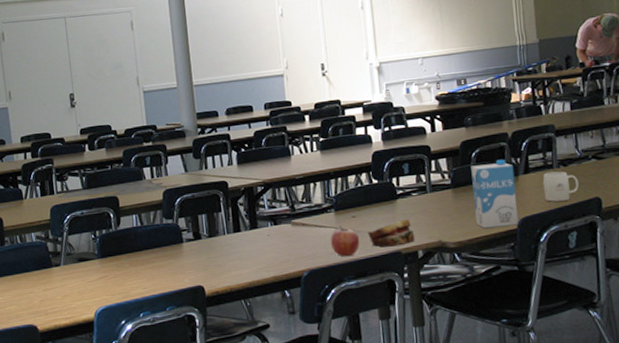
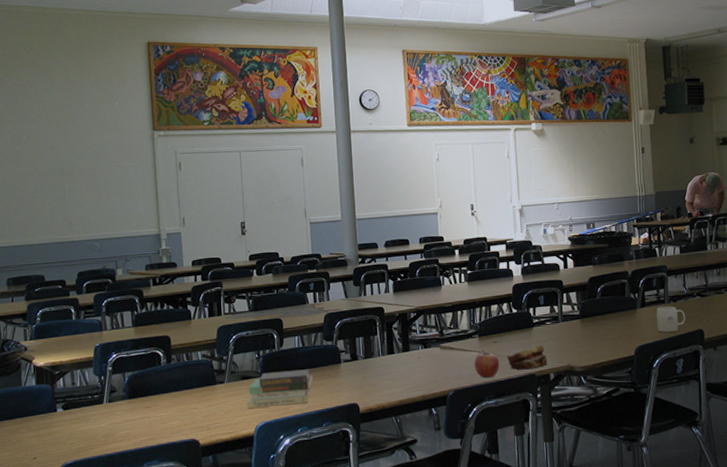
books: none [85,249,155,292] -> present [248,369,314,408]
milk carton: present [471,159,519,228] -> none [596,294,636,355]

